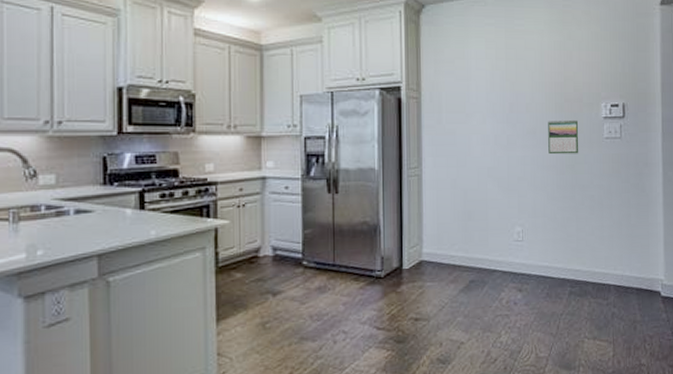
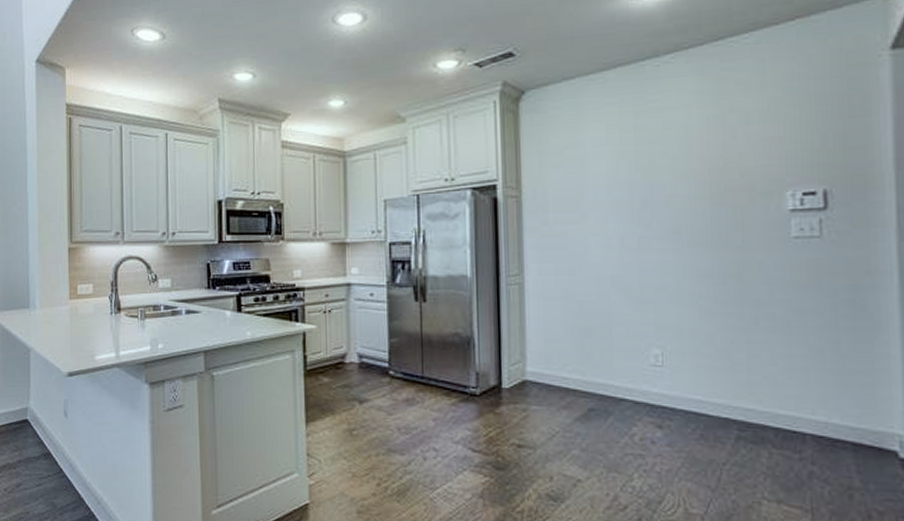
calendar: present [548,119,579,155] -> none [699,214,750,260]

